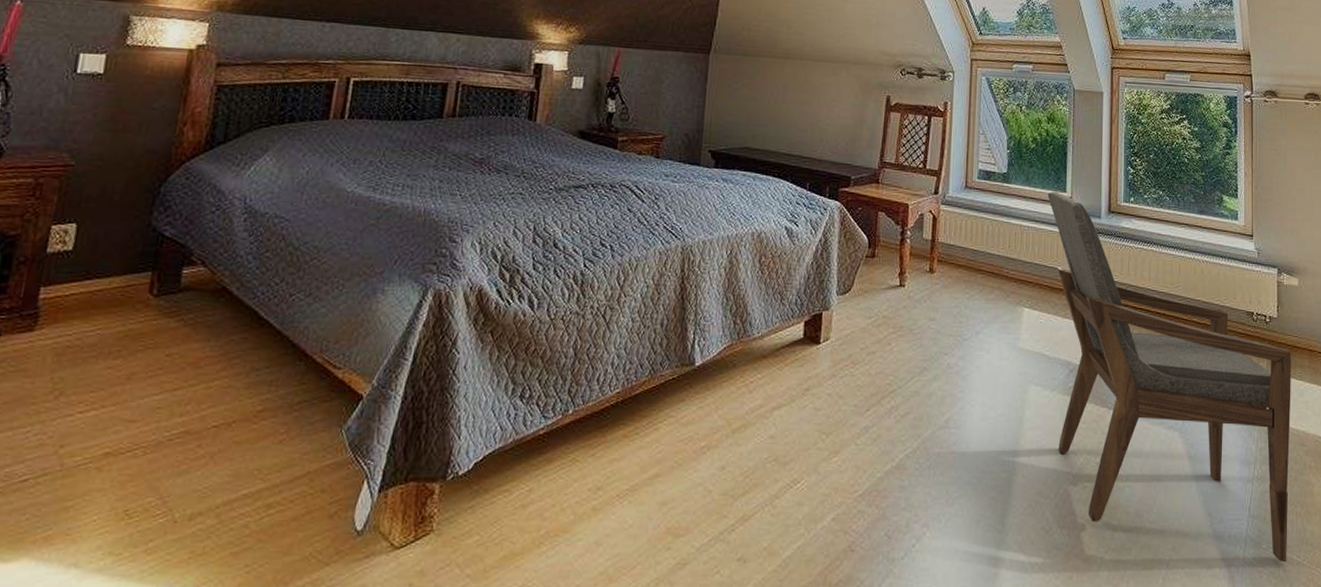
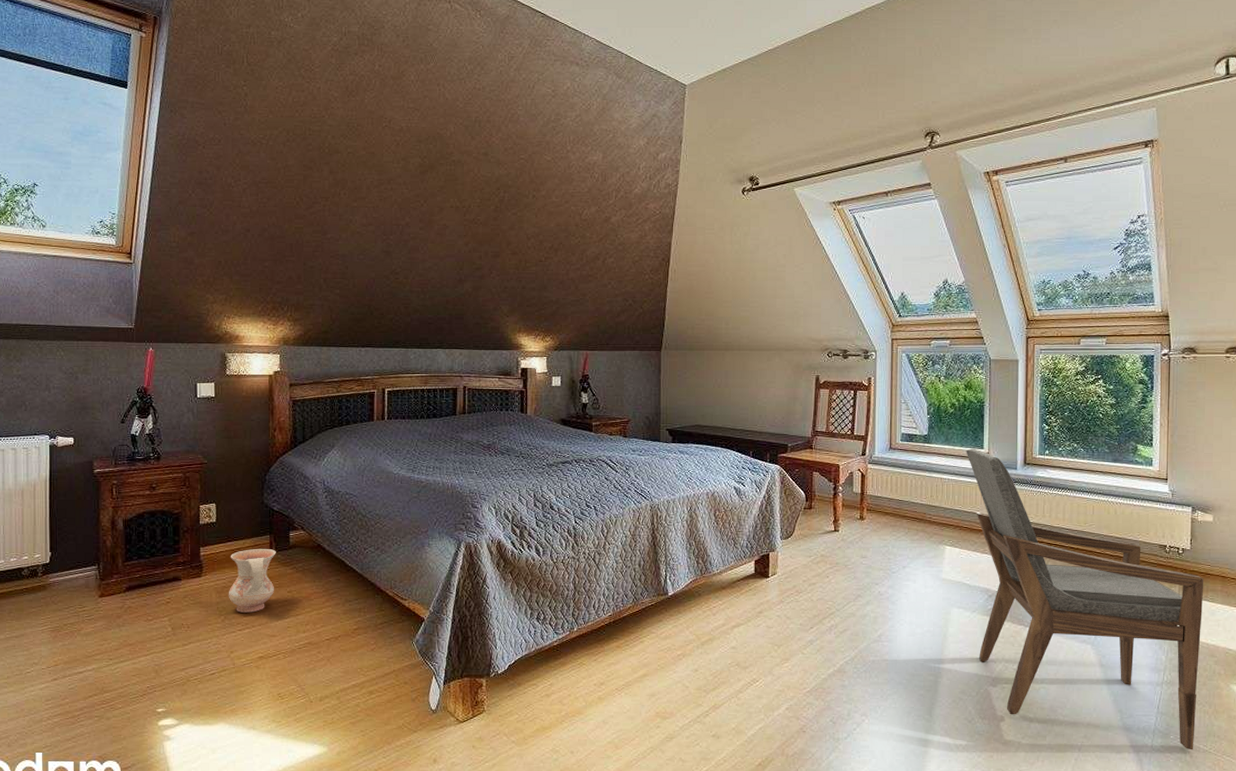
ceramic jug: none [71,290,158,386] -> present [228,548,276,613]

